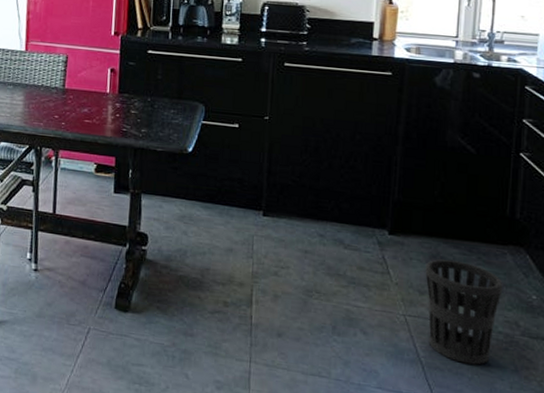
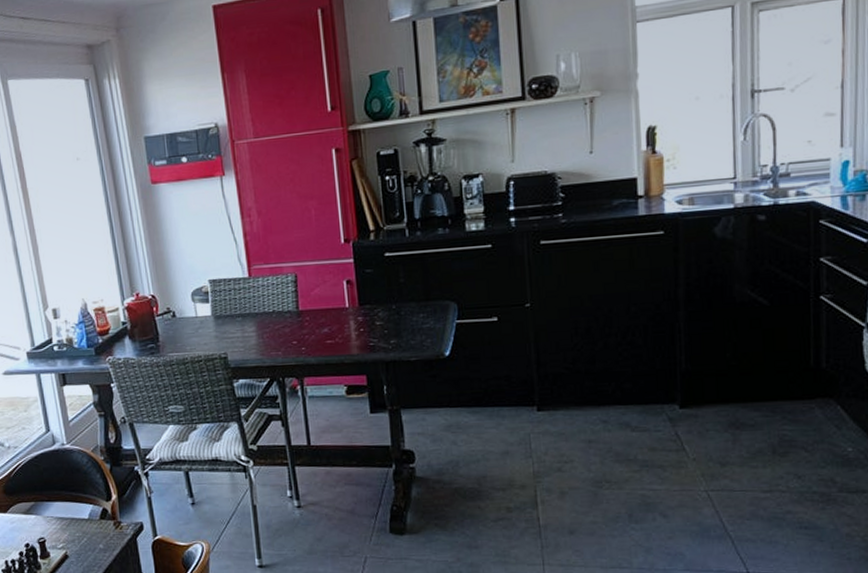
wastebasket: present [425,259,503,365] -> none [724,424,814,531]

